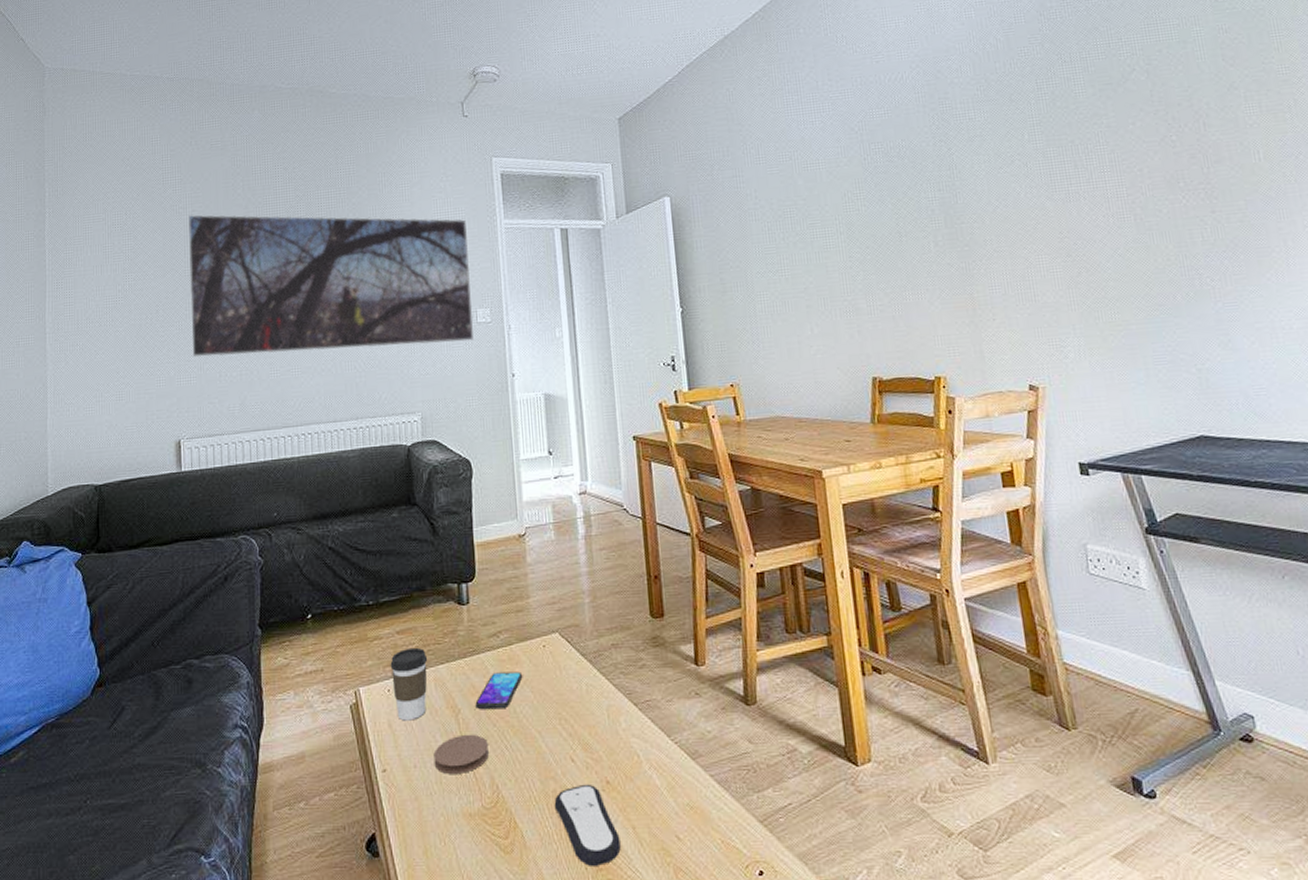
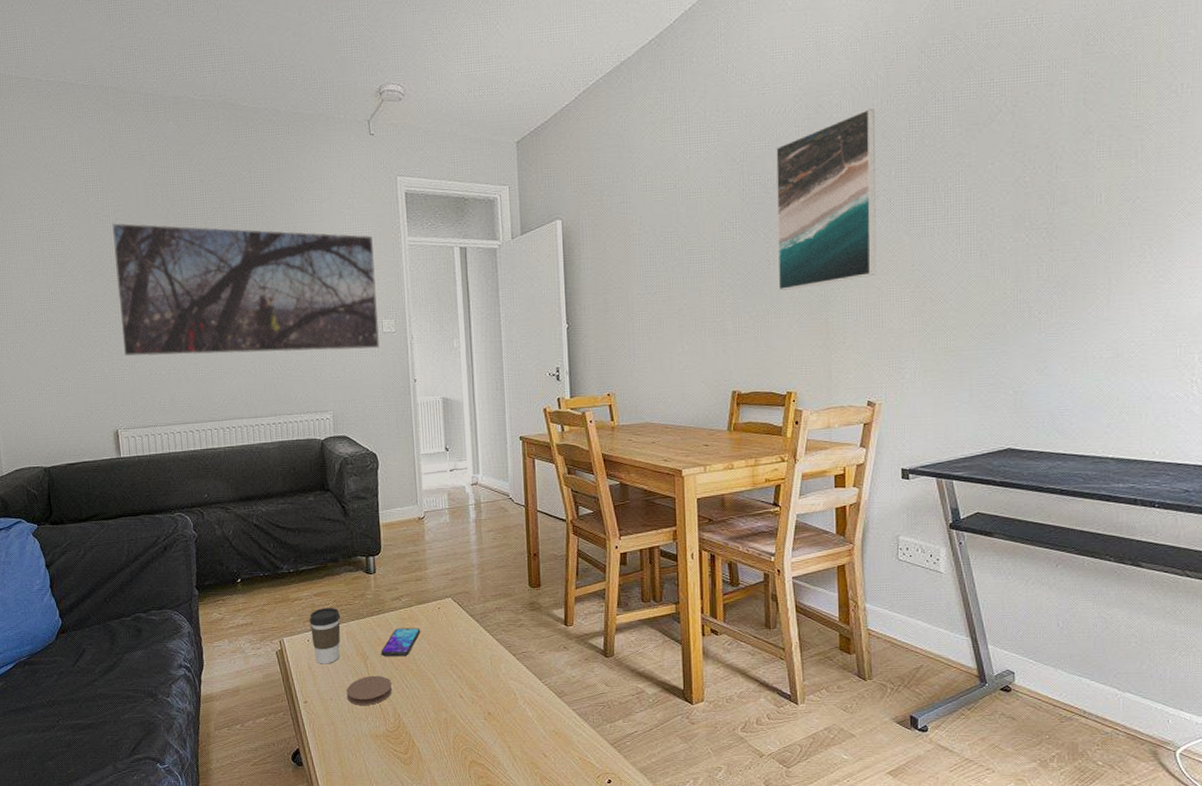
remote control: present [554,783,621,866] -> none [445,714,498,775]
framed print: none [896,71,1022,264] -> present [776,108,877,291]

